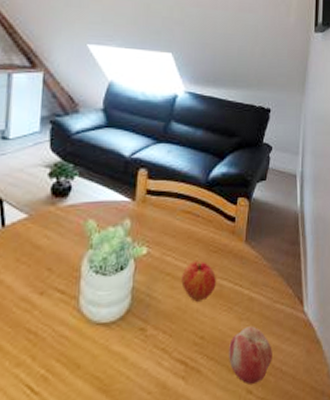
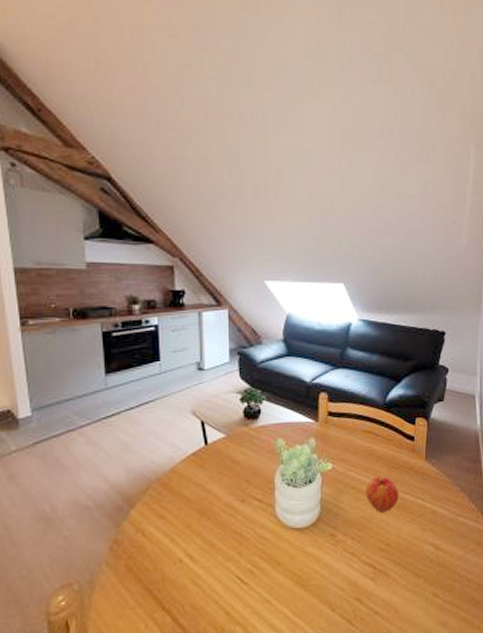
fruit: present [228,326,272,385] -> none [413,536,457,589]

